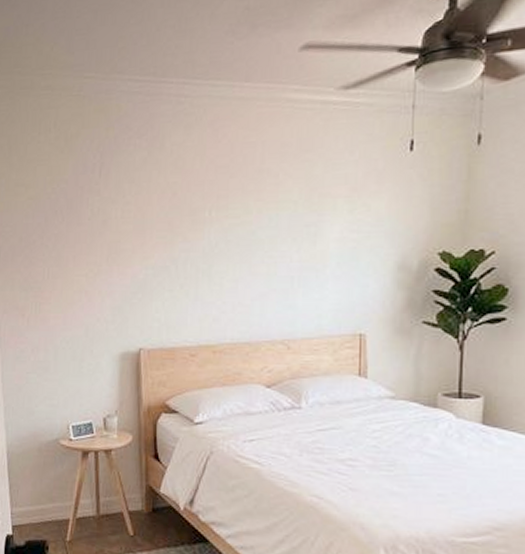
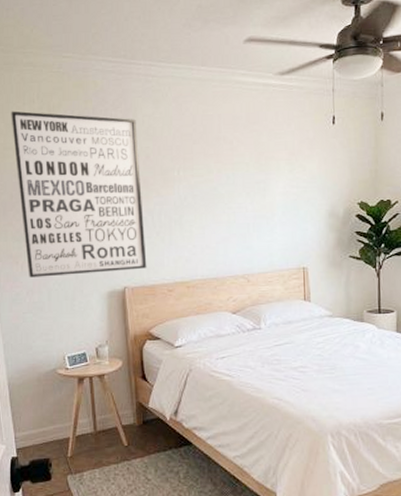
wall art: none [24,142,167,333] -> present [11,111,147,278]

